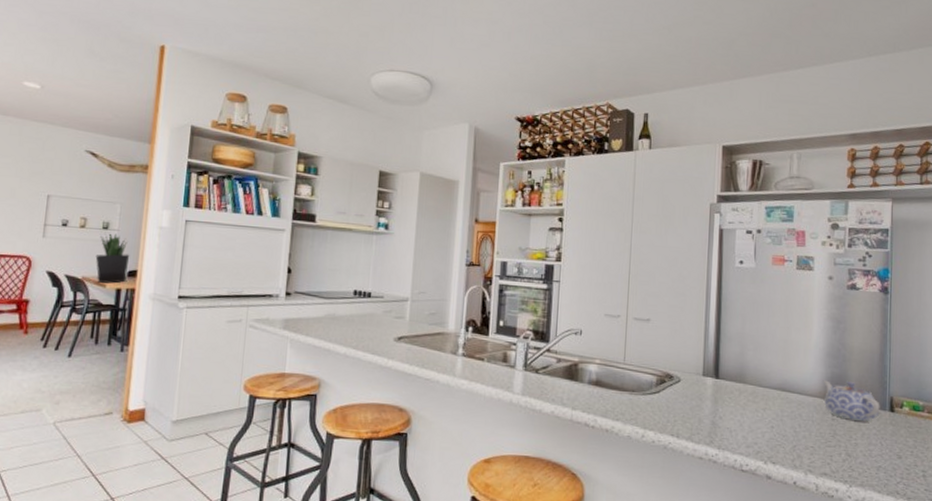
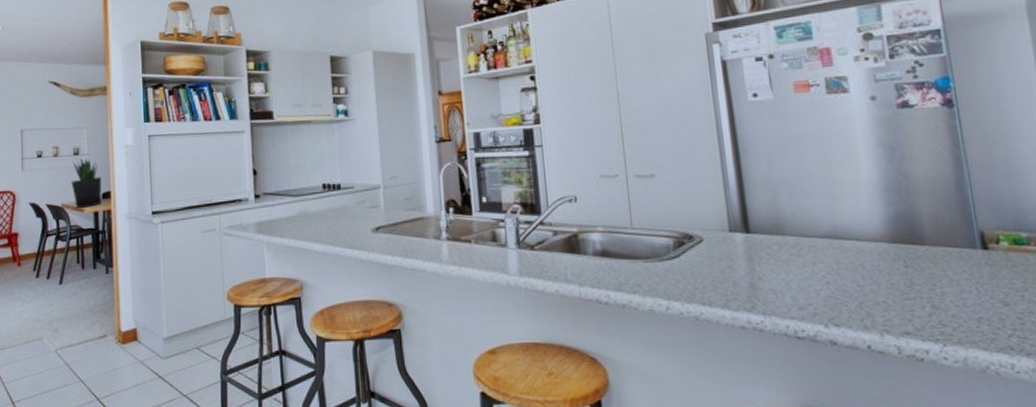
teapot: present [823,380,880,422] -> none [884,217,969,266]

